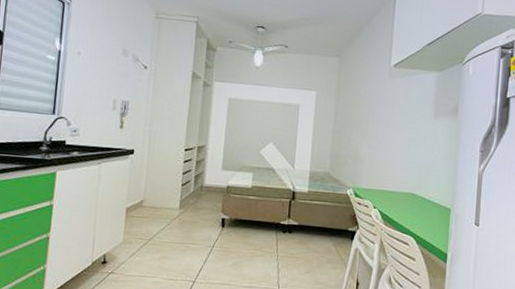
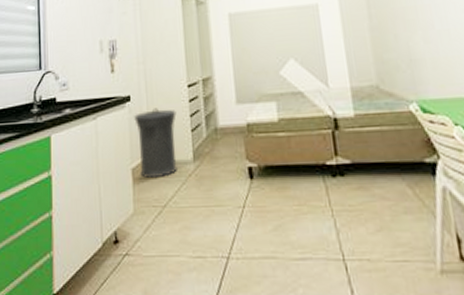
trash can: none [133,163,172,218] -> present [134,108,177,178]

